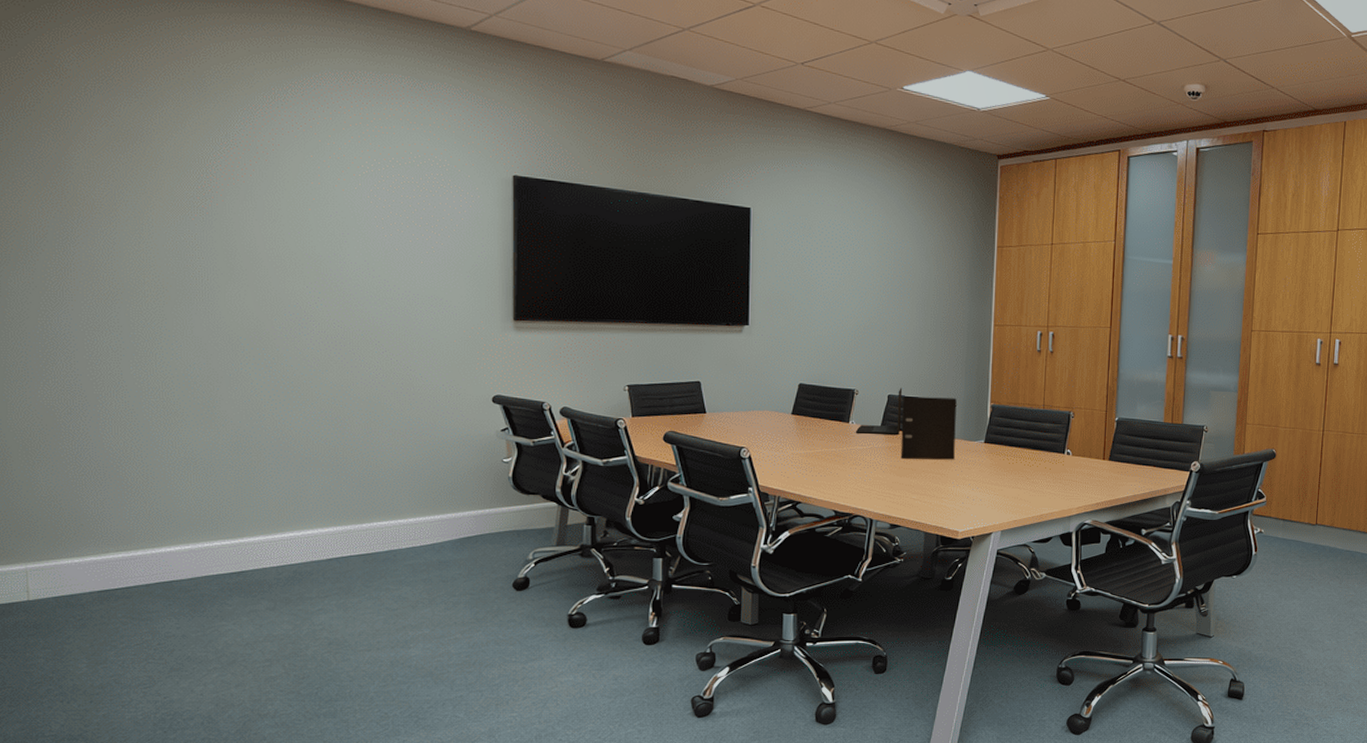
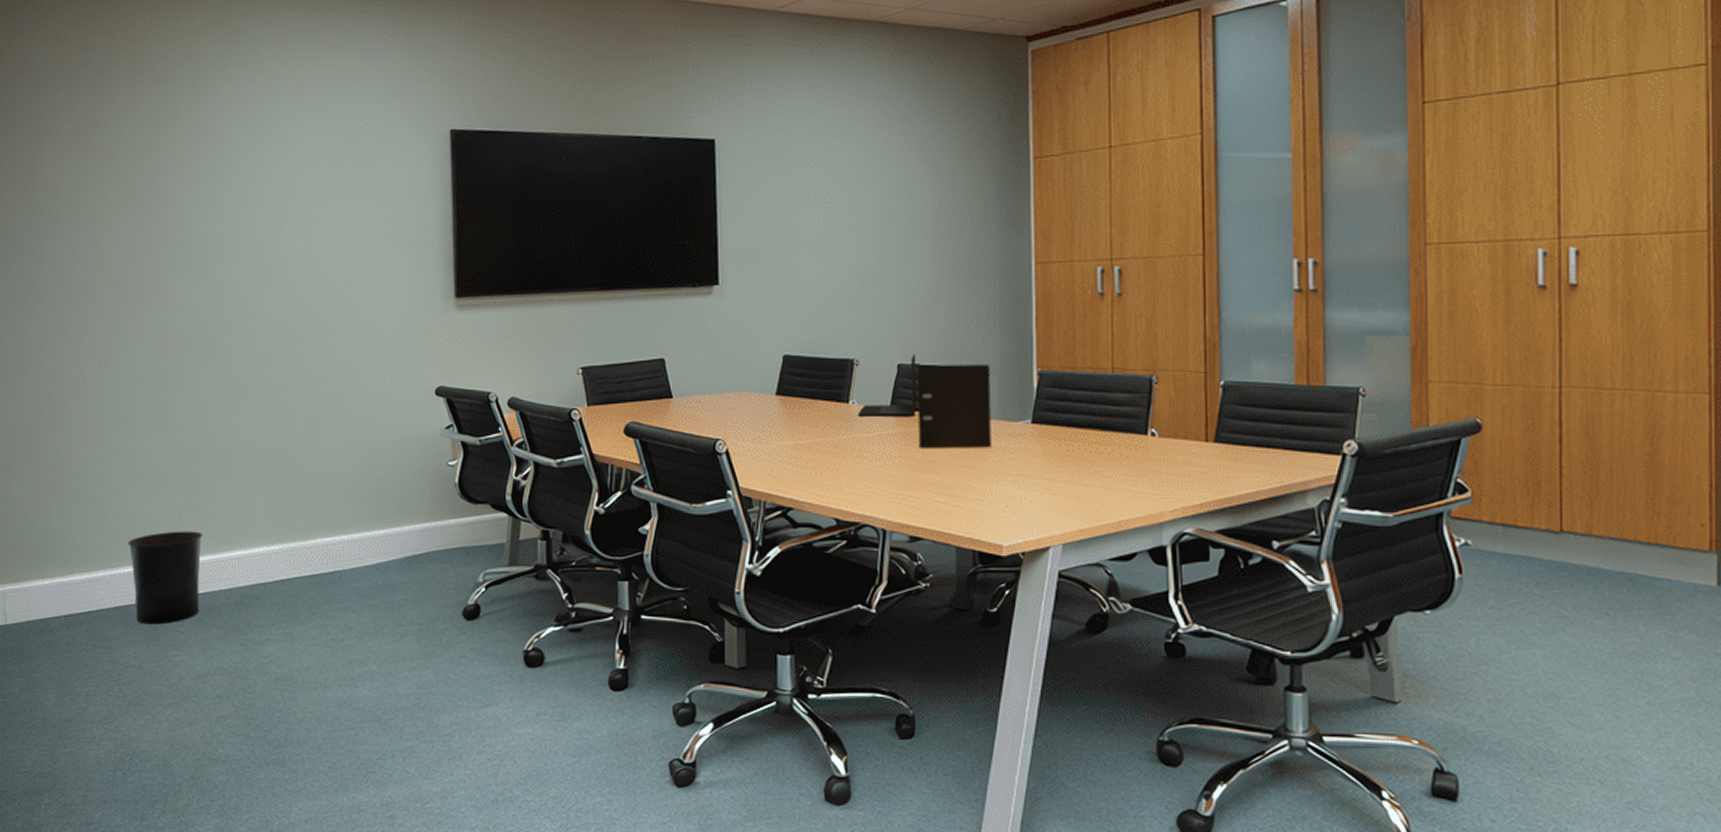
waste bin: none [170,514,253,598] -> present [128,531,203,625]

